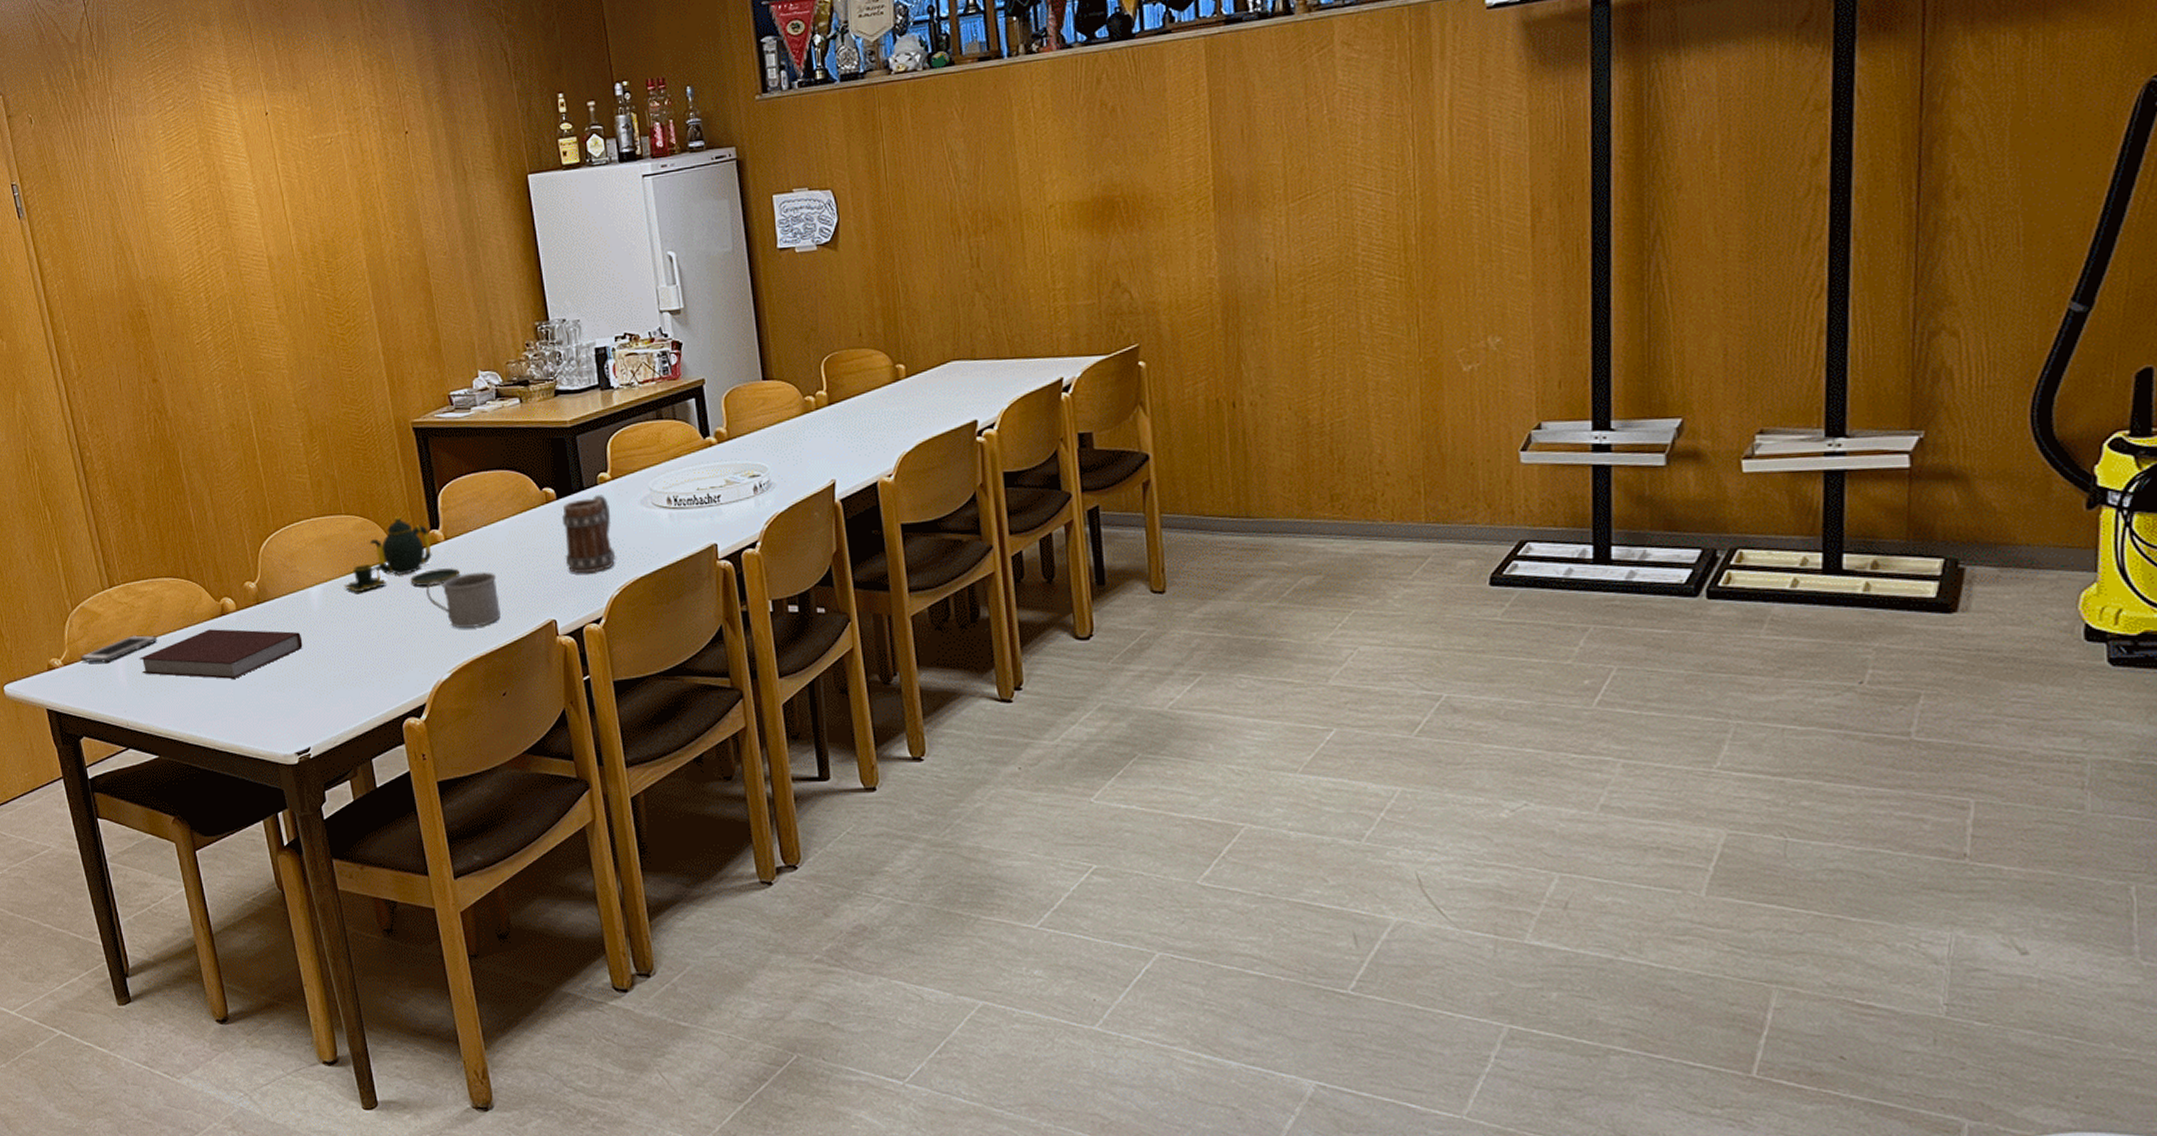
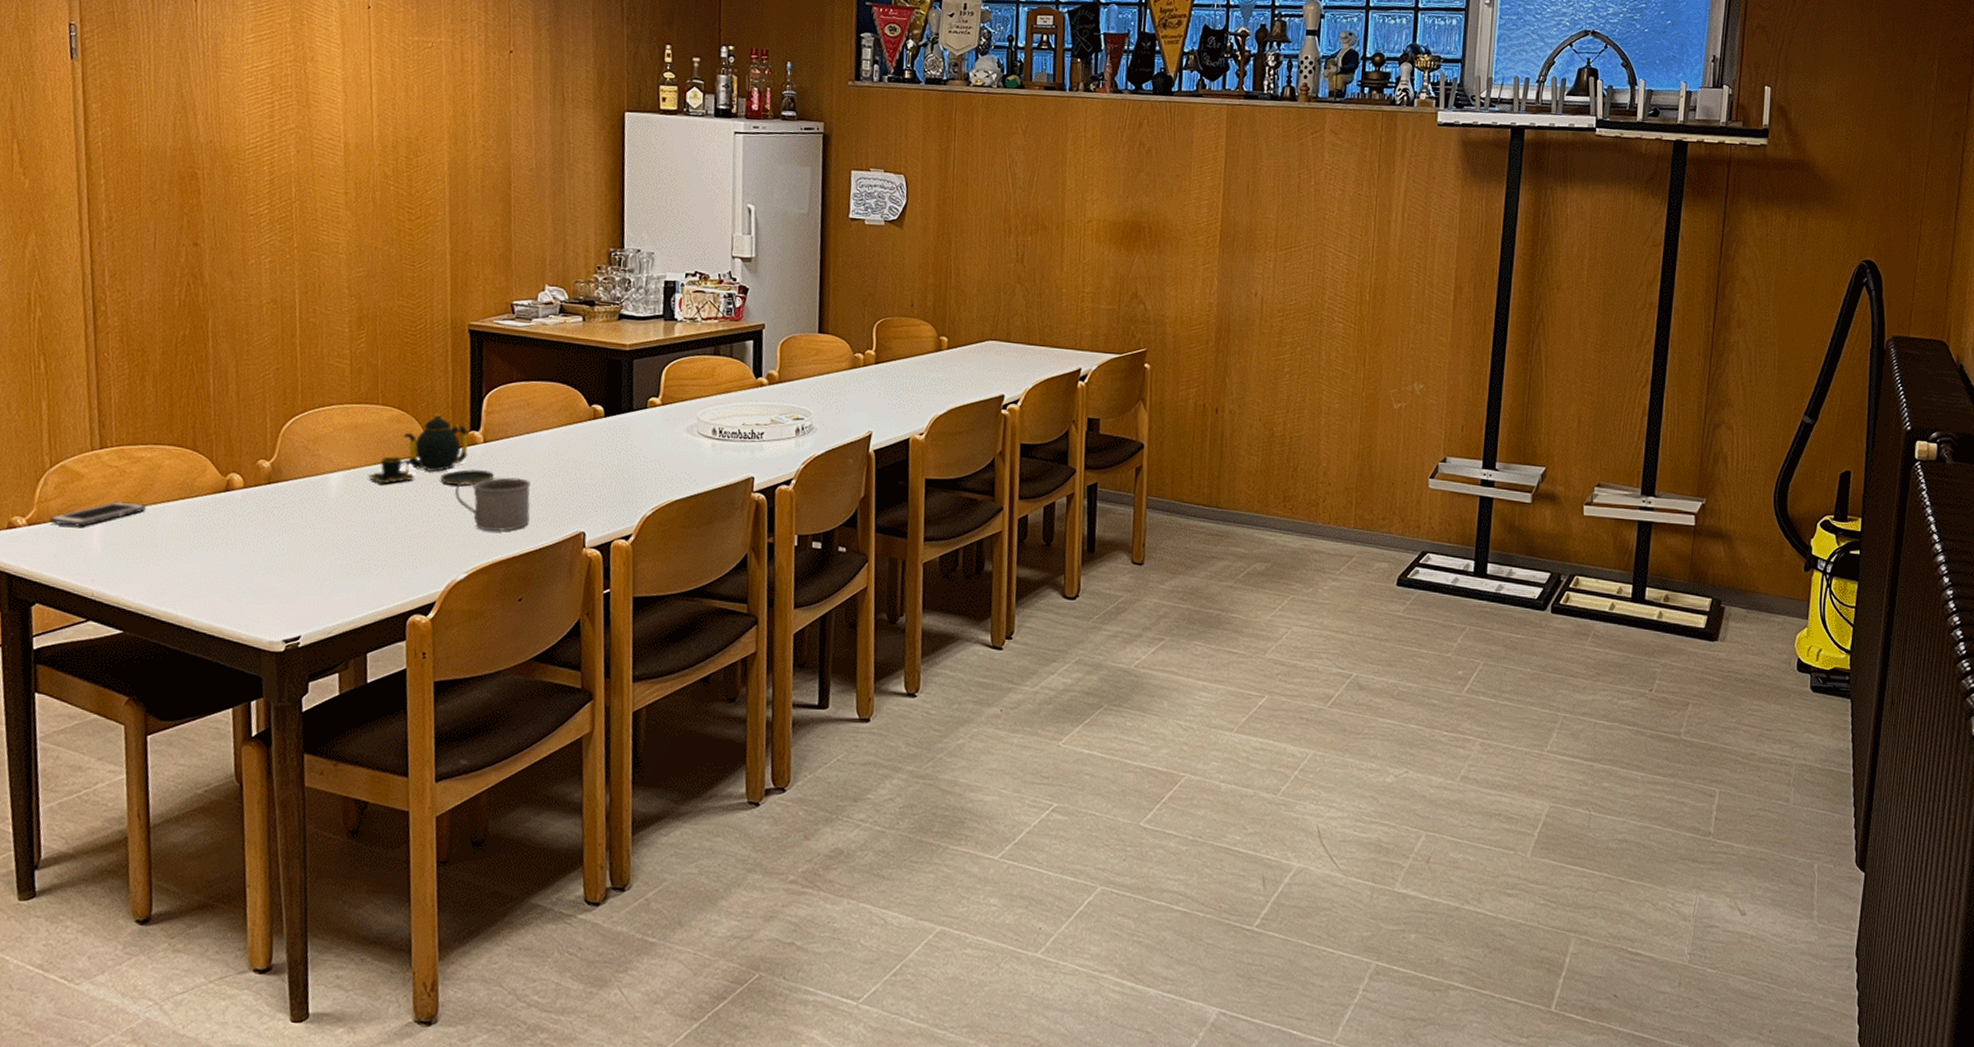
notebook: present [139,629,303,679] -> none [120,504,312,558]
beer mug: present [563,495,616,574] -> none [603,418,656,491]

